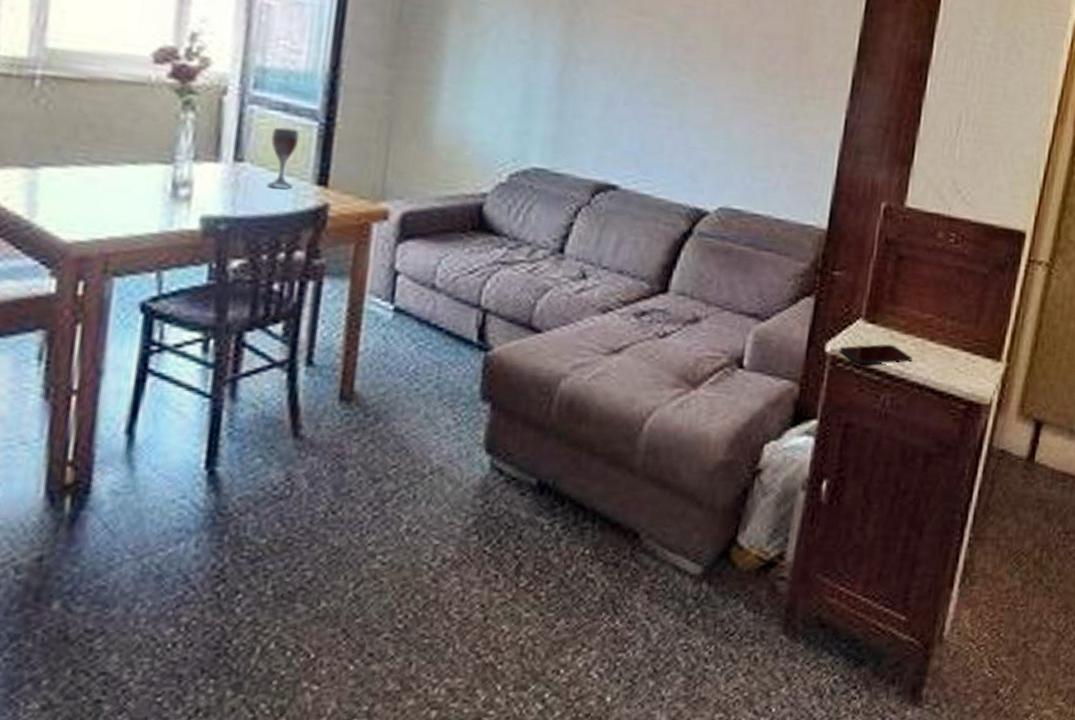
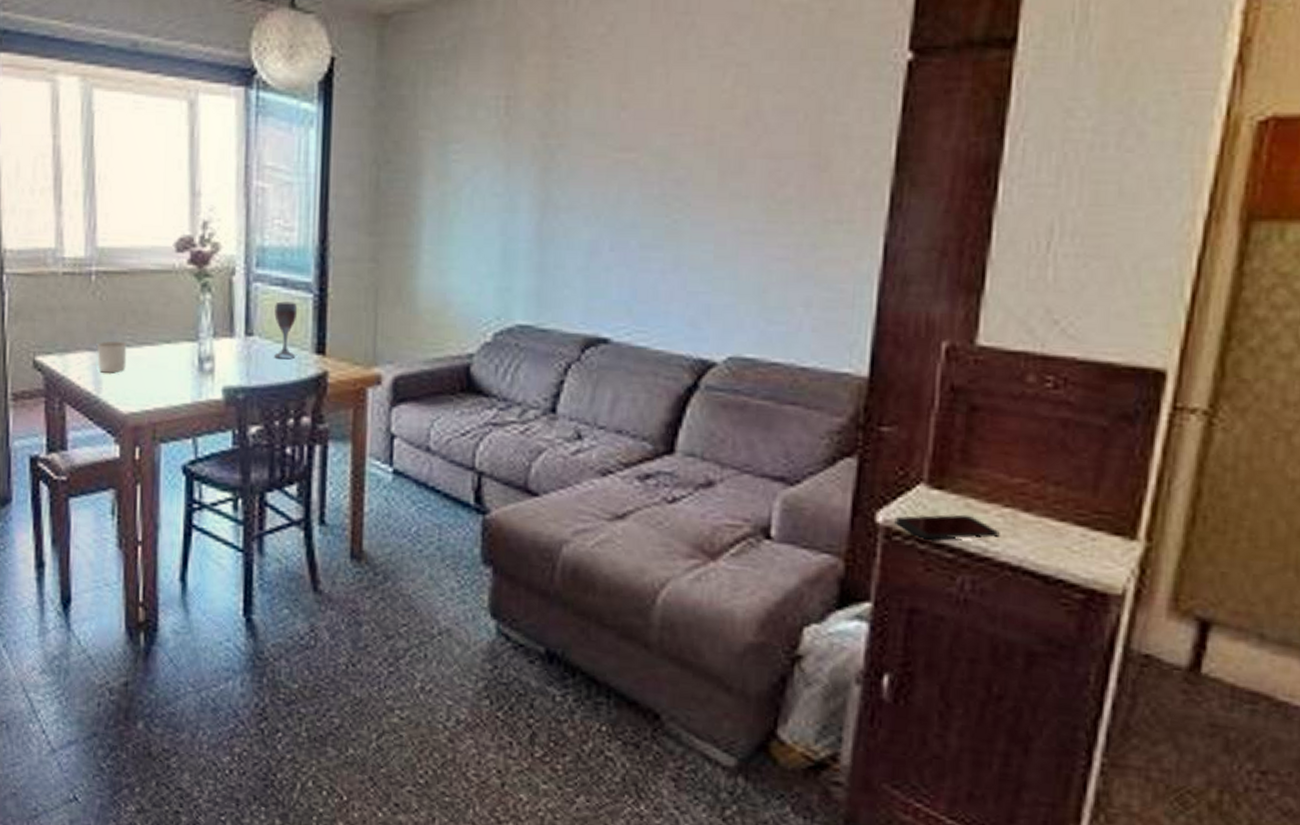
mug: none [33,157,78,195] -> present [96,340,127,373]

